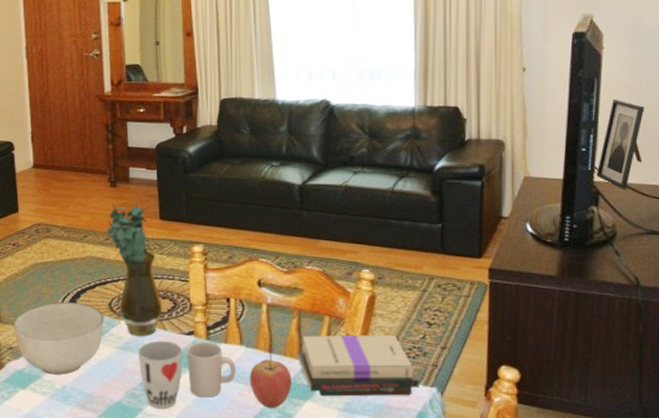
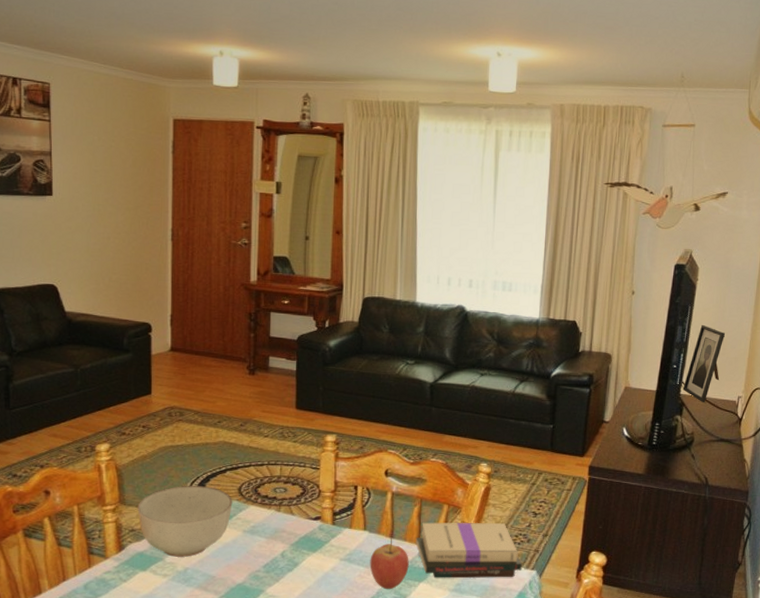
vase: present [107,201,163,336] -> none [242,390,292,520]
cup: present [138,340,183,409] -> none [264,525,308,590]
mug: present [186,341,236,398] -> none [311,526,358,580]

